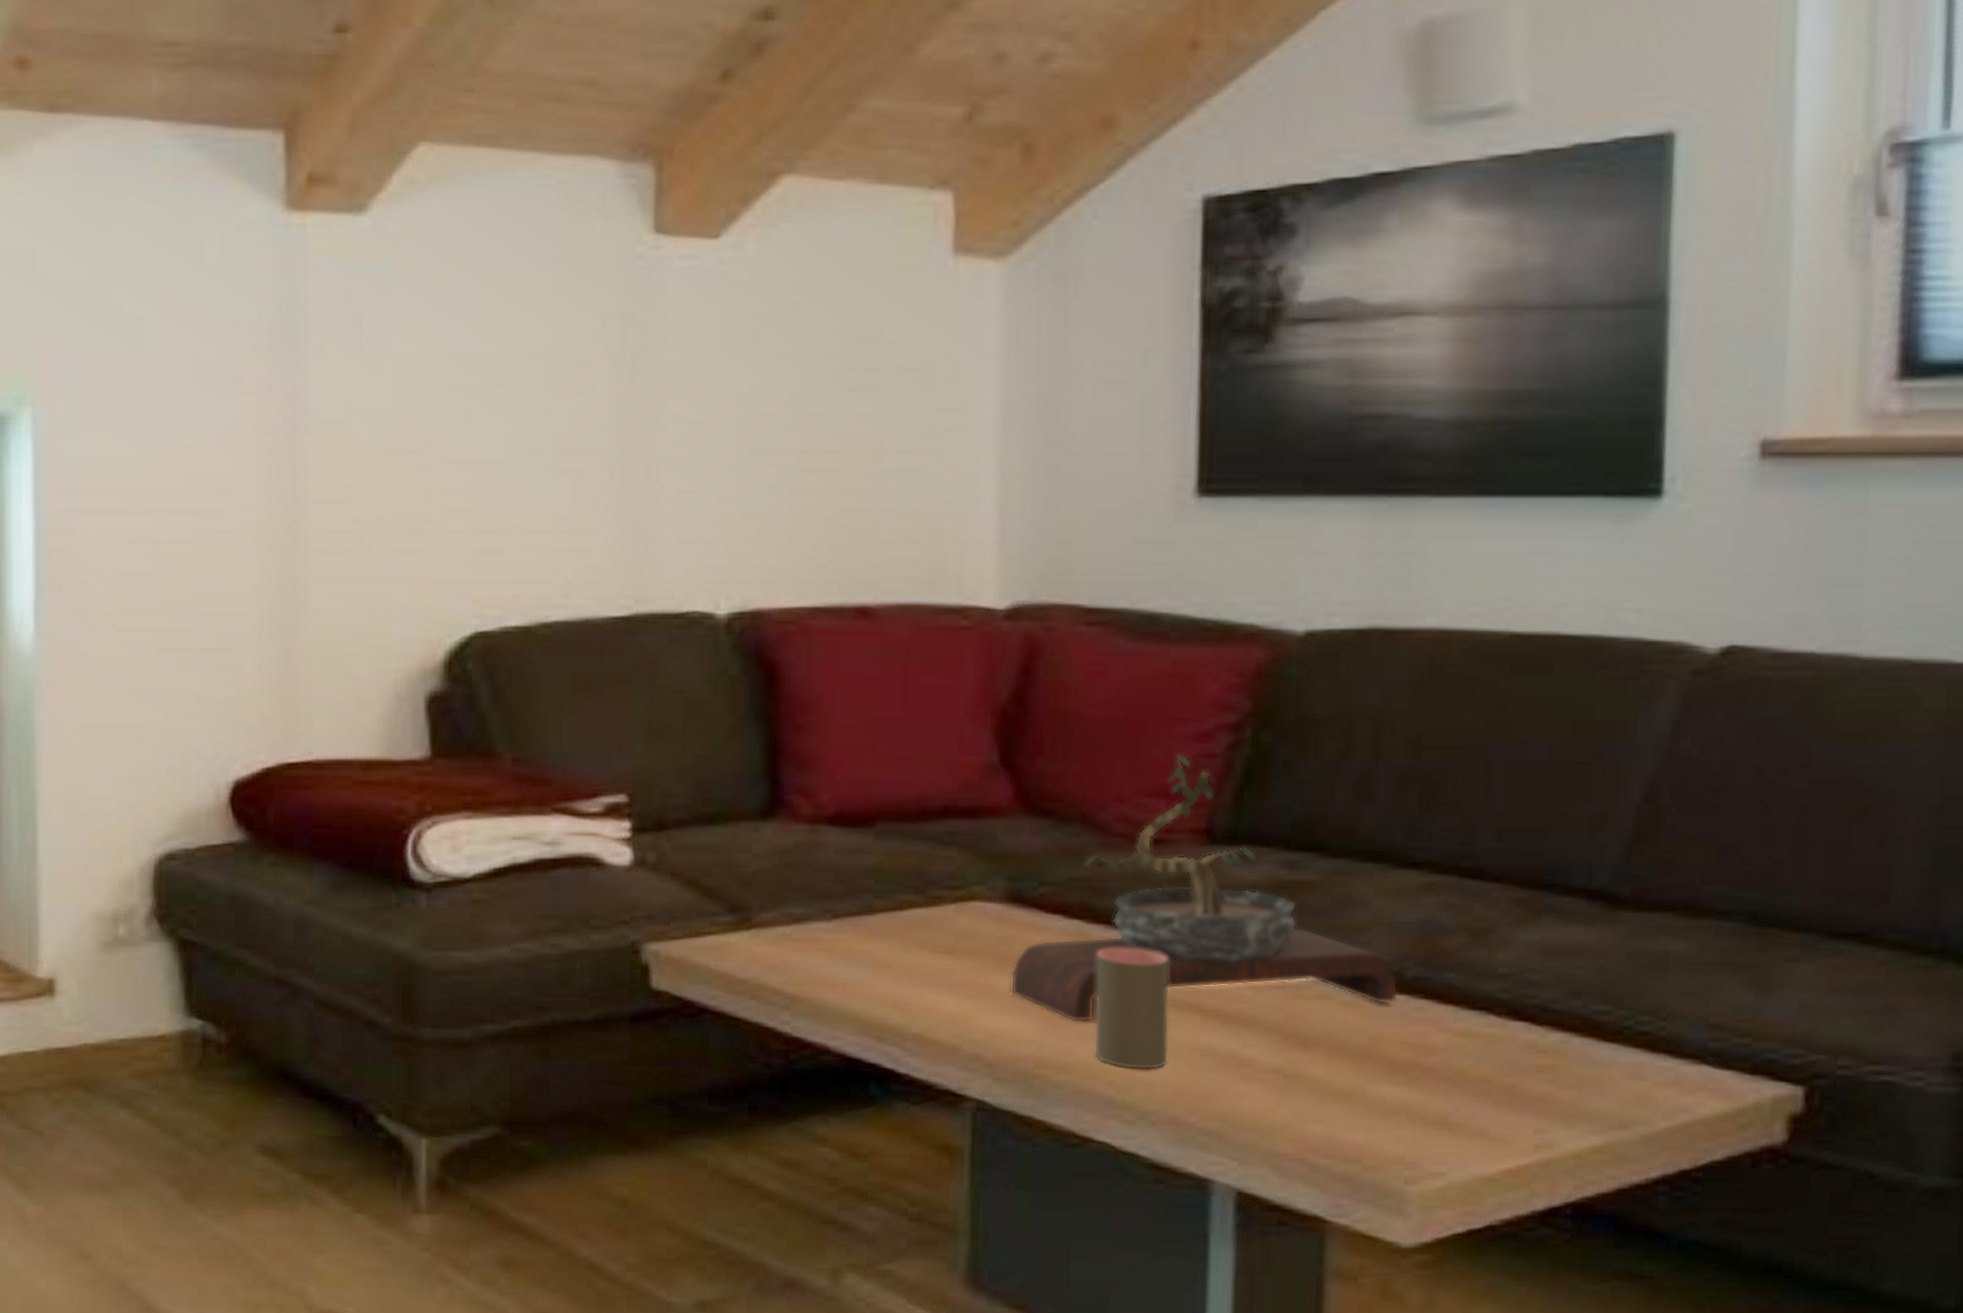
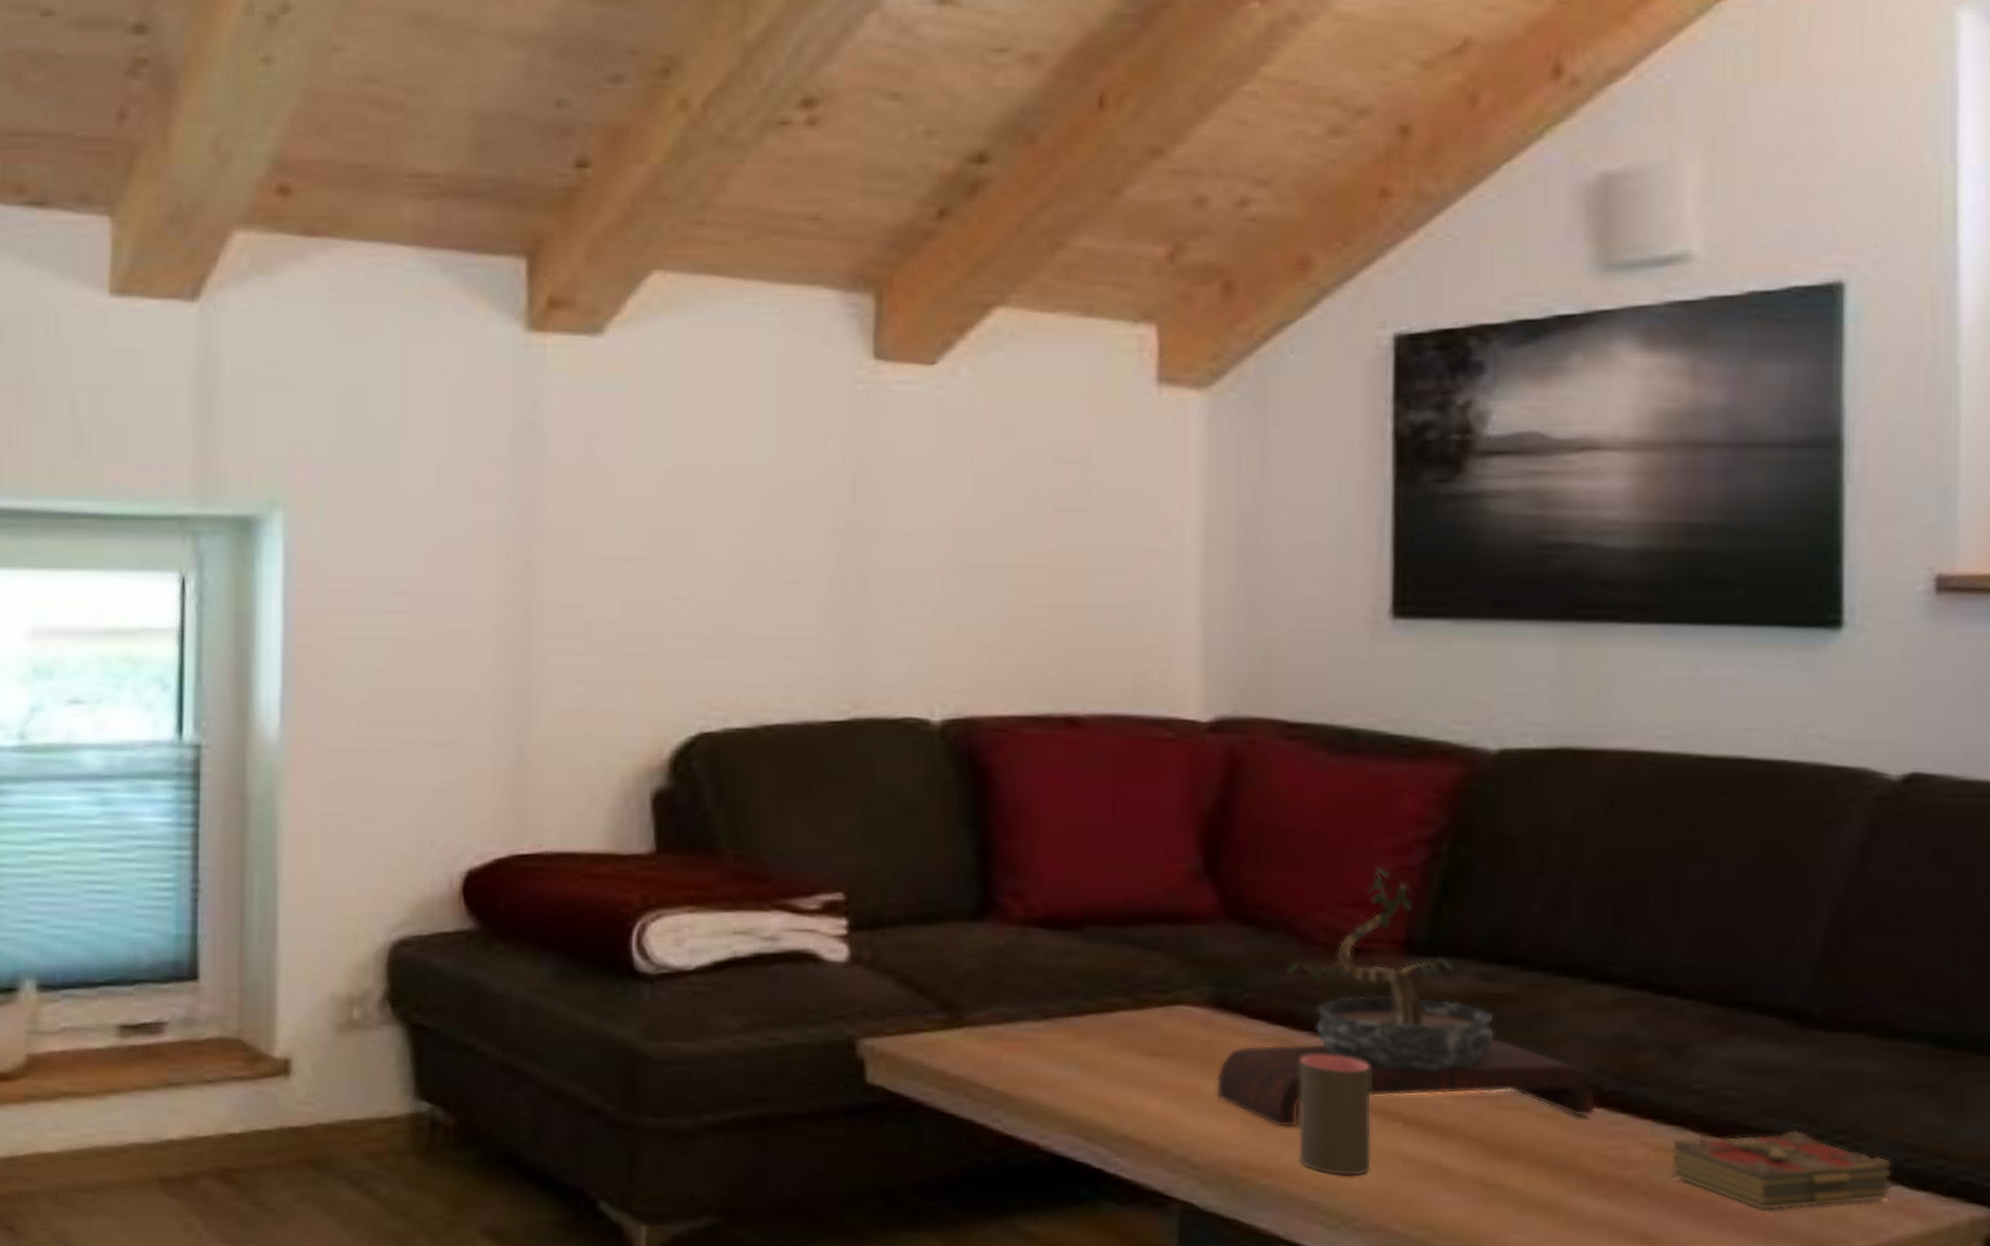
book: none [1473,1011,1697,1094] -> present [1671,1129,1893,1211]

